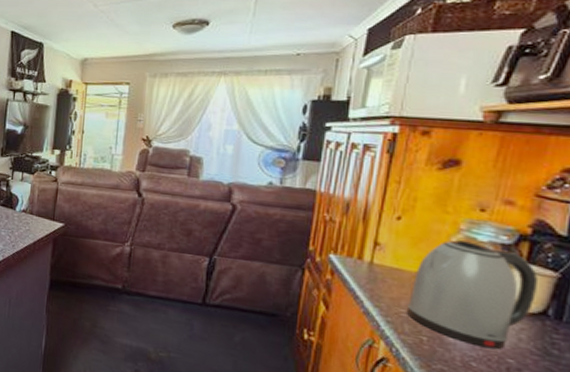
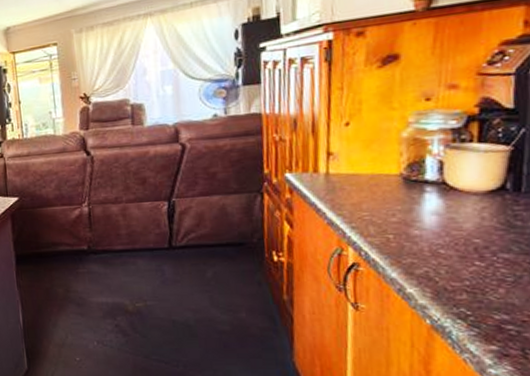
kettle: present [407,240,538,349] -> none [369,132,492,234]

